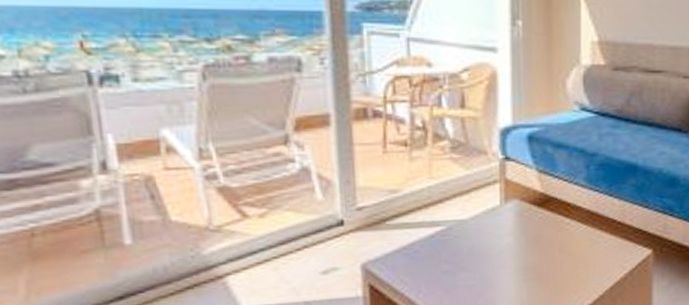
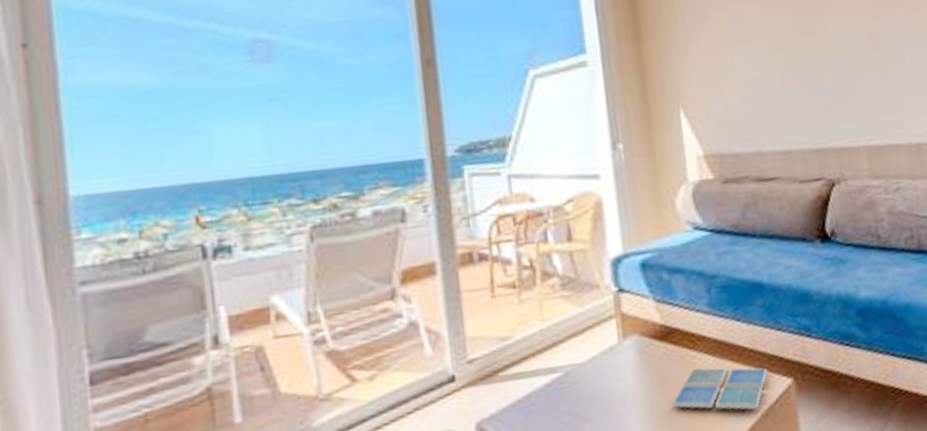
drink coaster: none [543,233,632,273] -> present [672,367,769,410]

